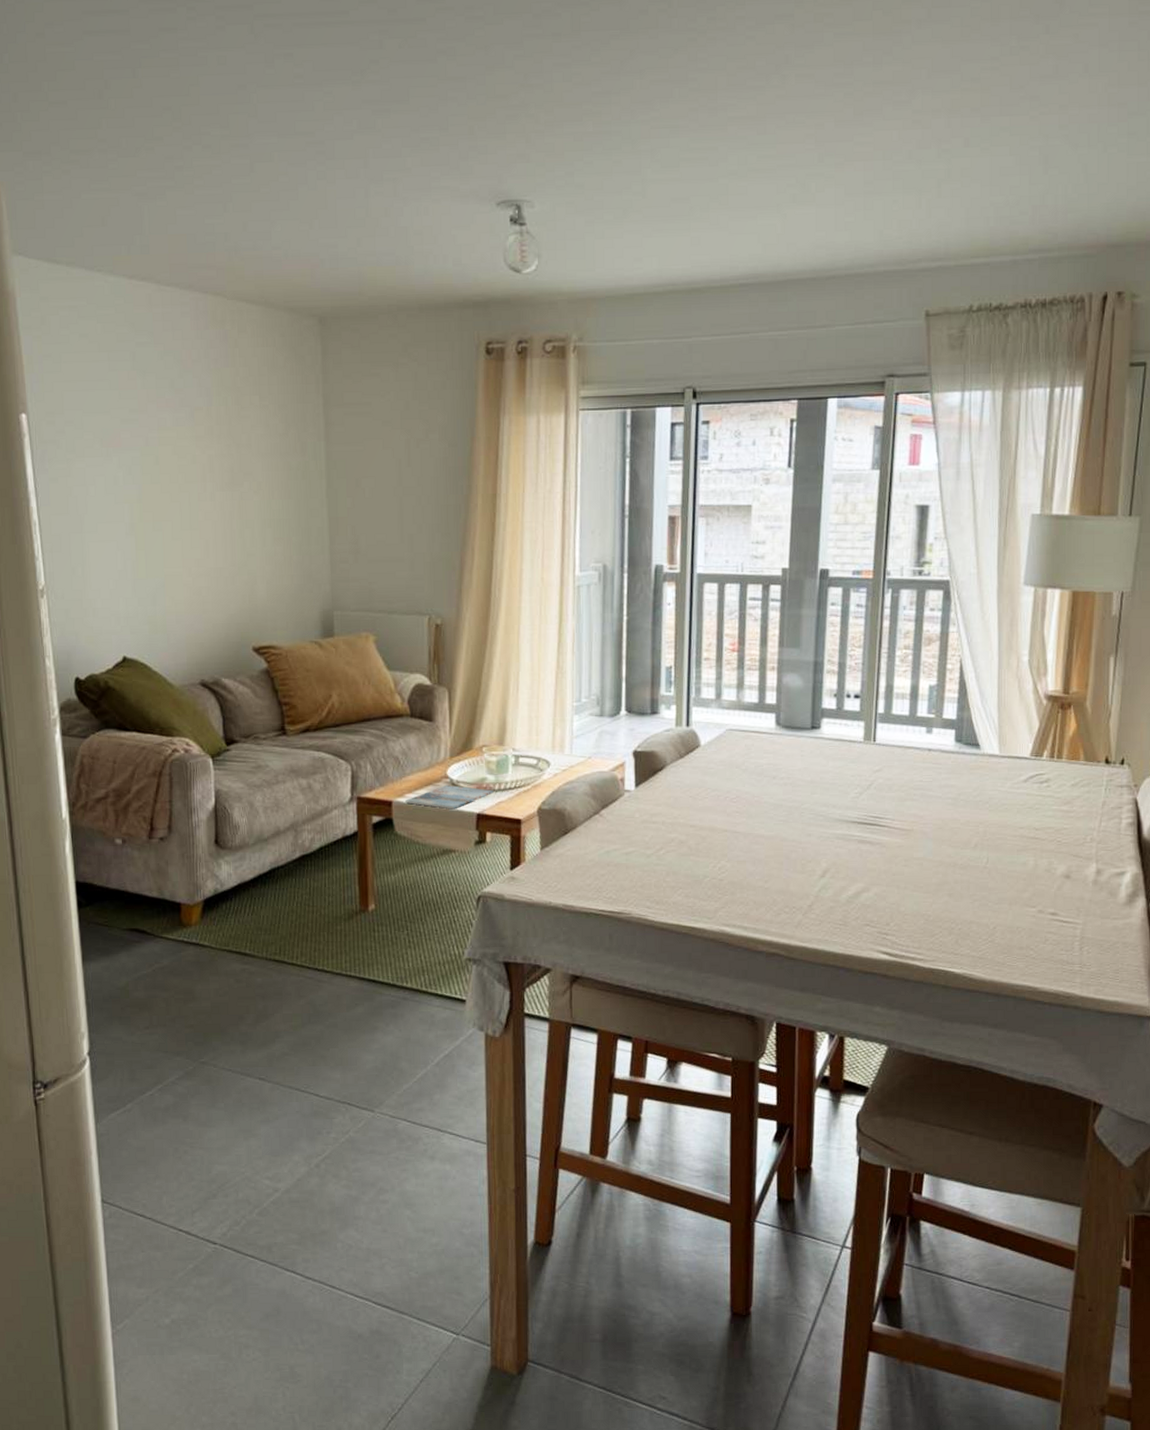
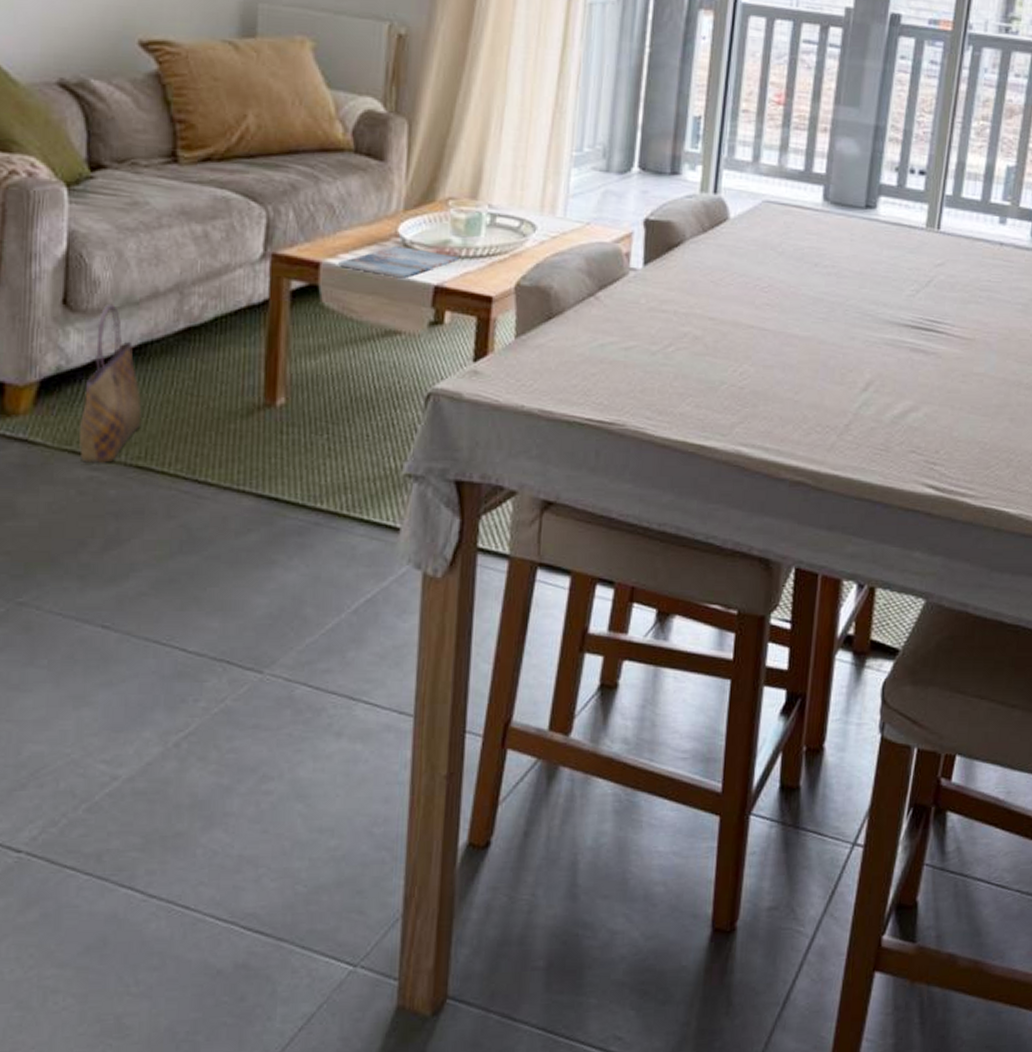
tote bag: none [232,841,275,960] -> present [78,303,142,464]

